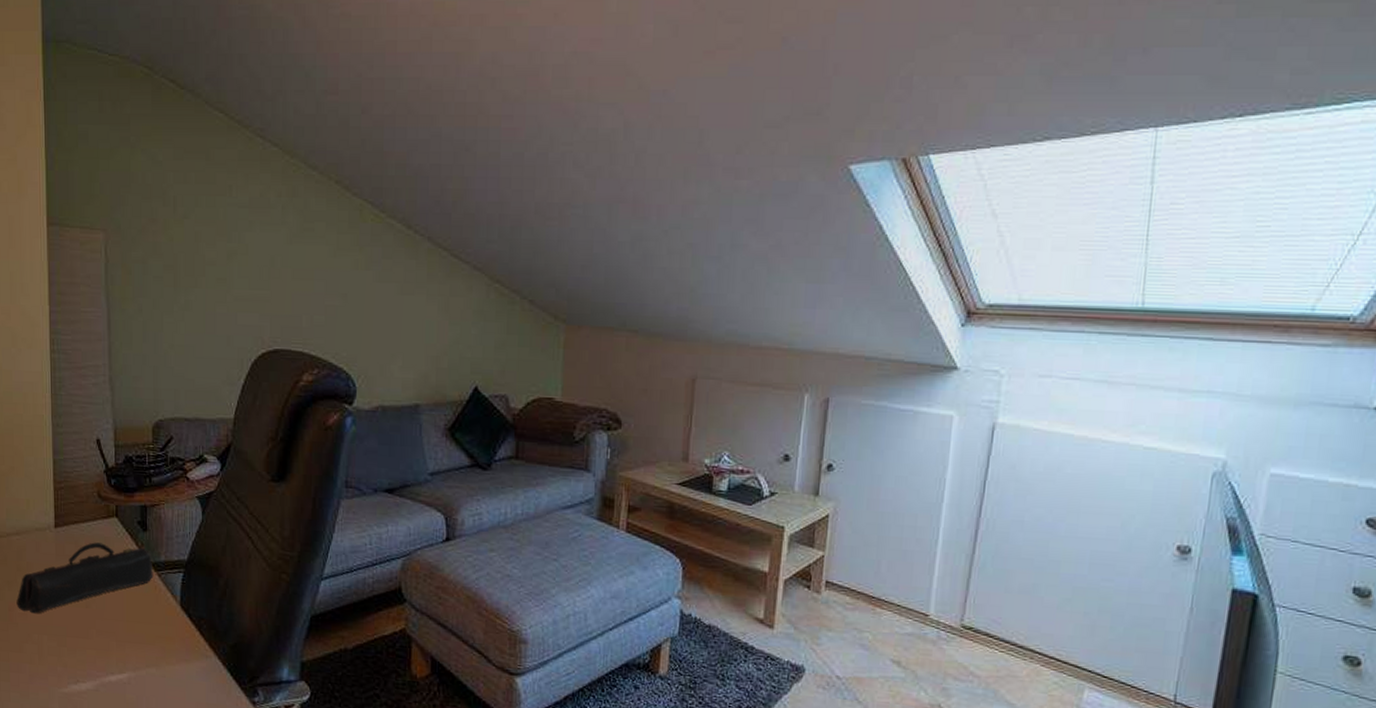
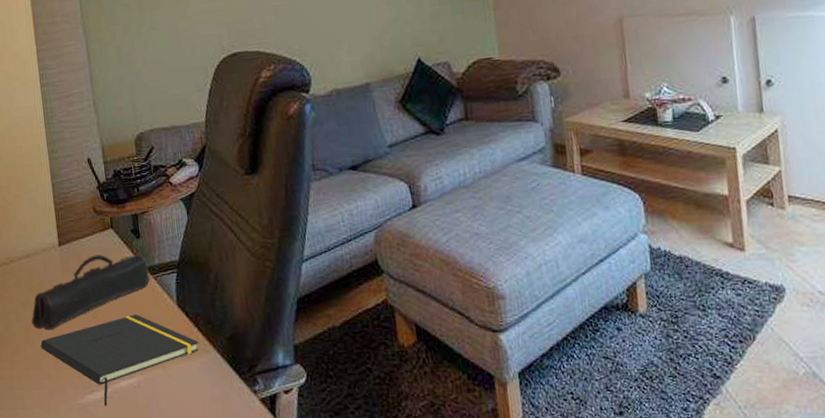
notepad: none [24,608,200,698] -> present [40,313,199,406]

